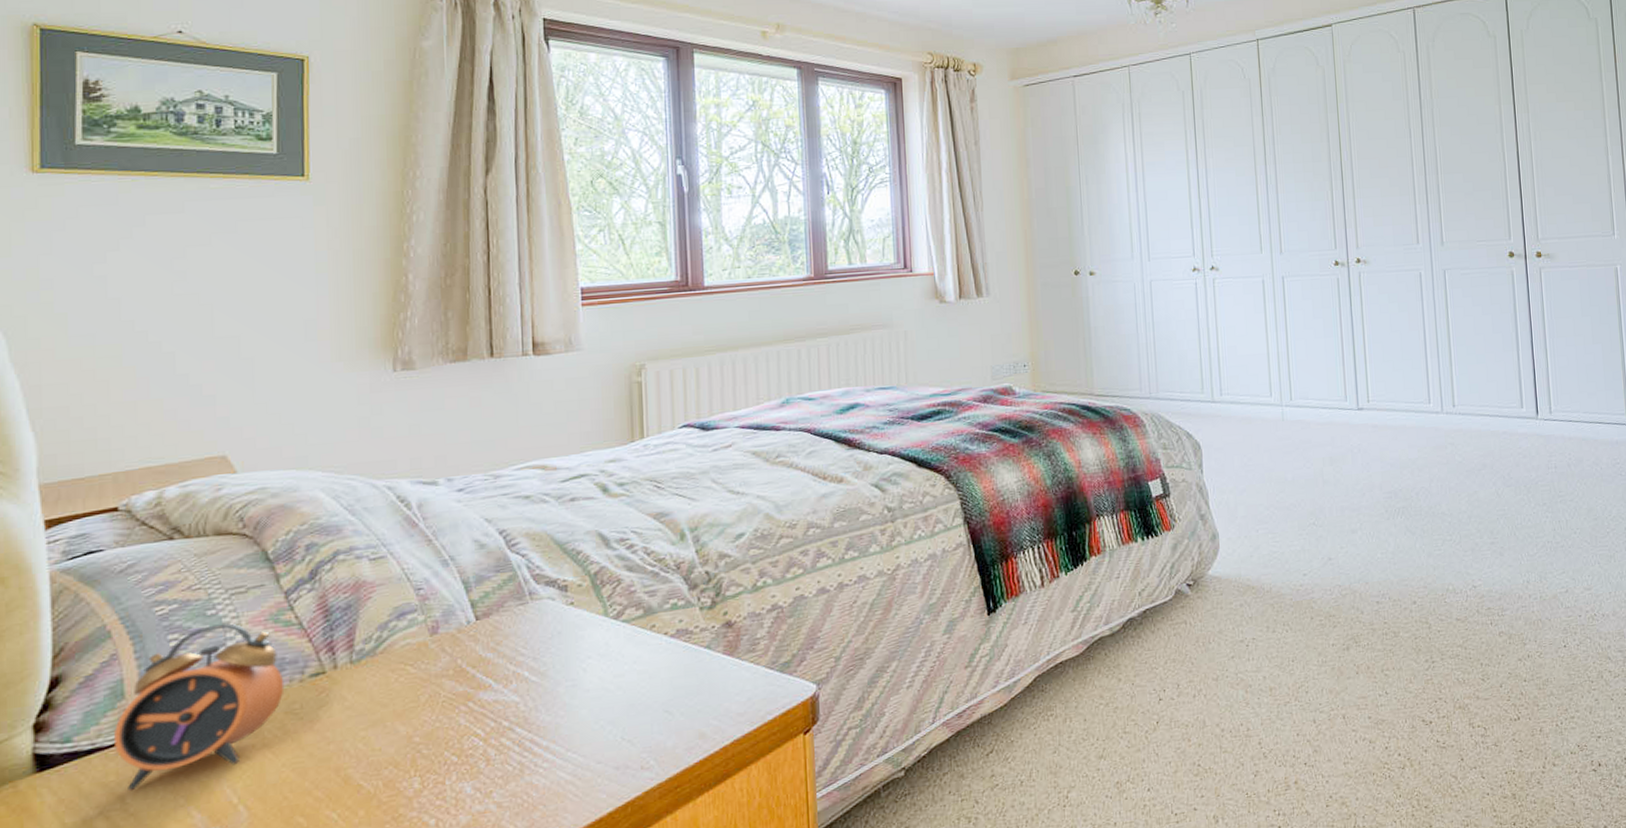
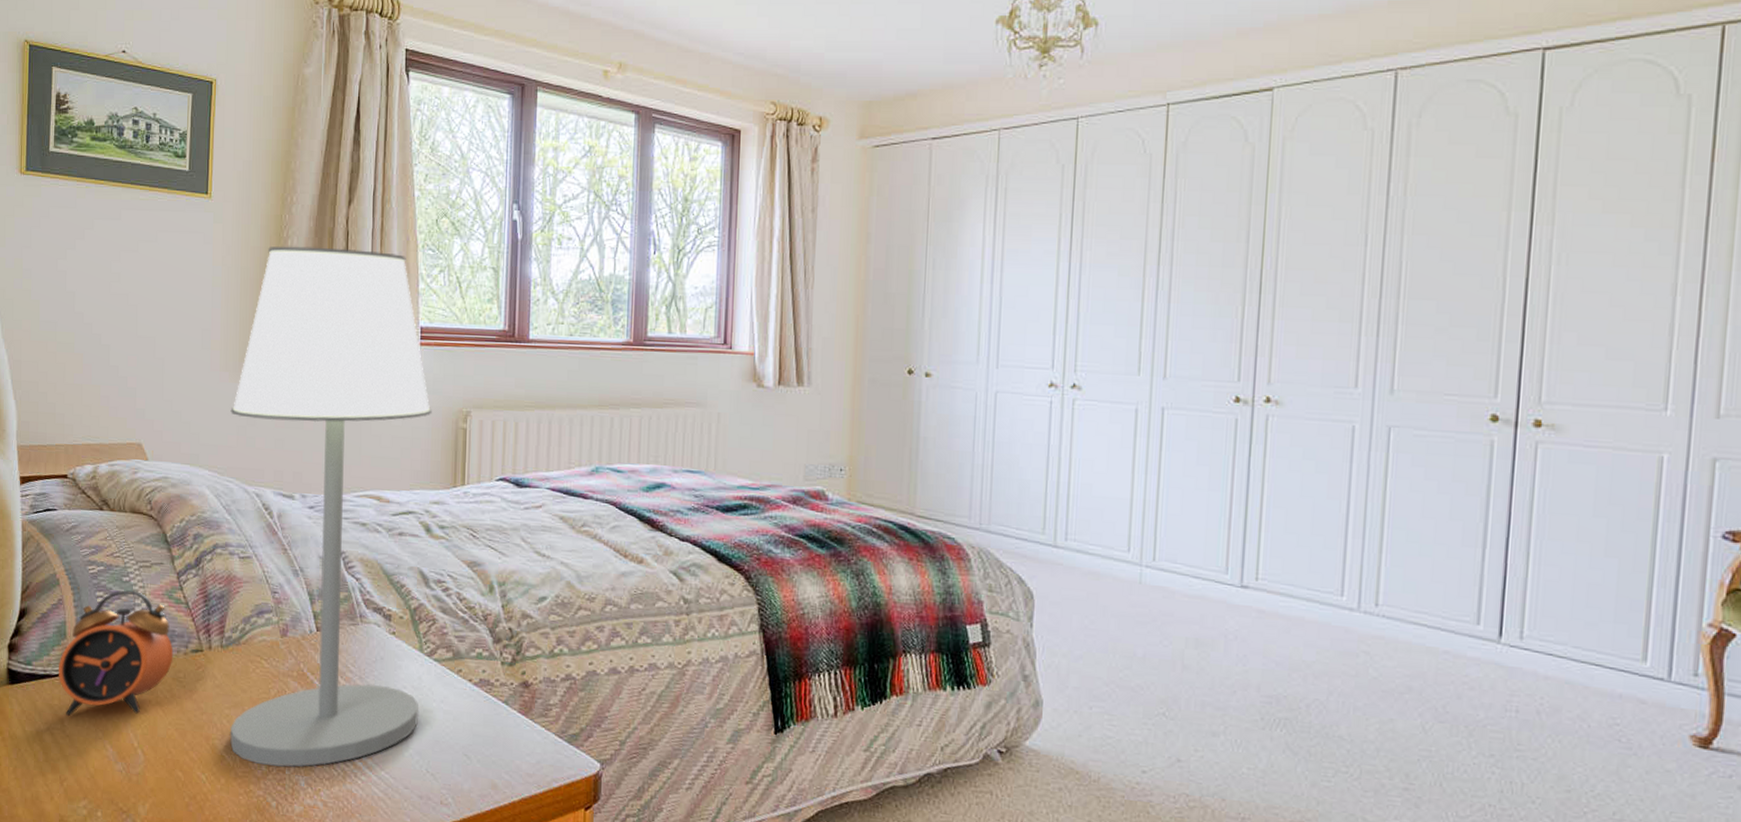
table lamp: none [348,218,609,783] -> present [229,246,432,767]

